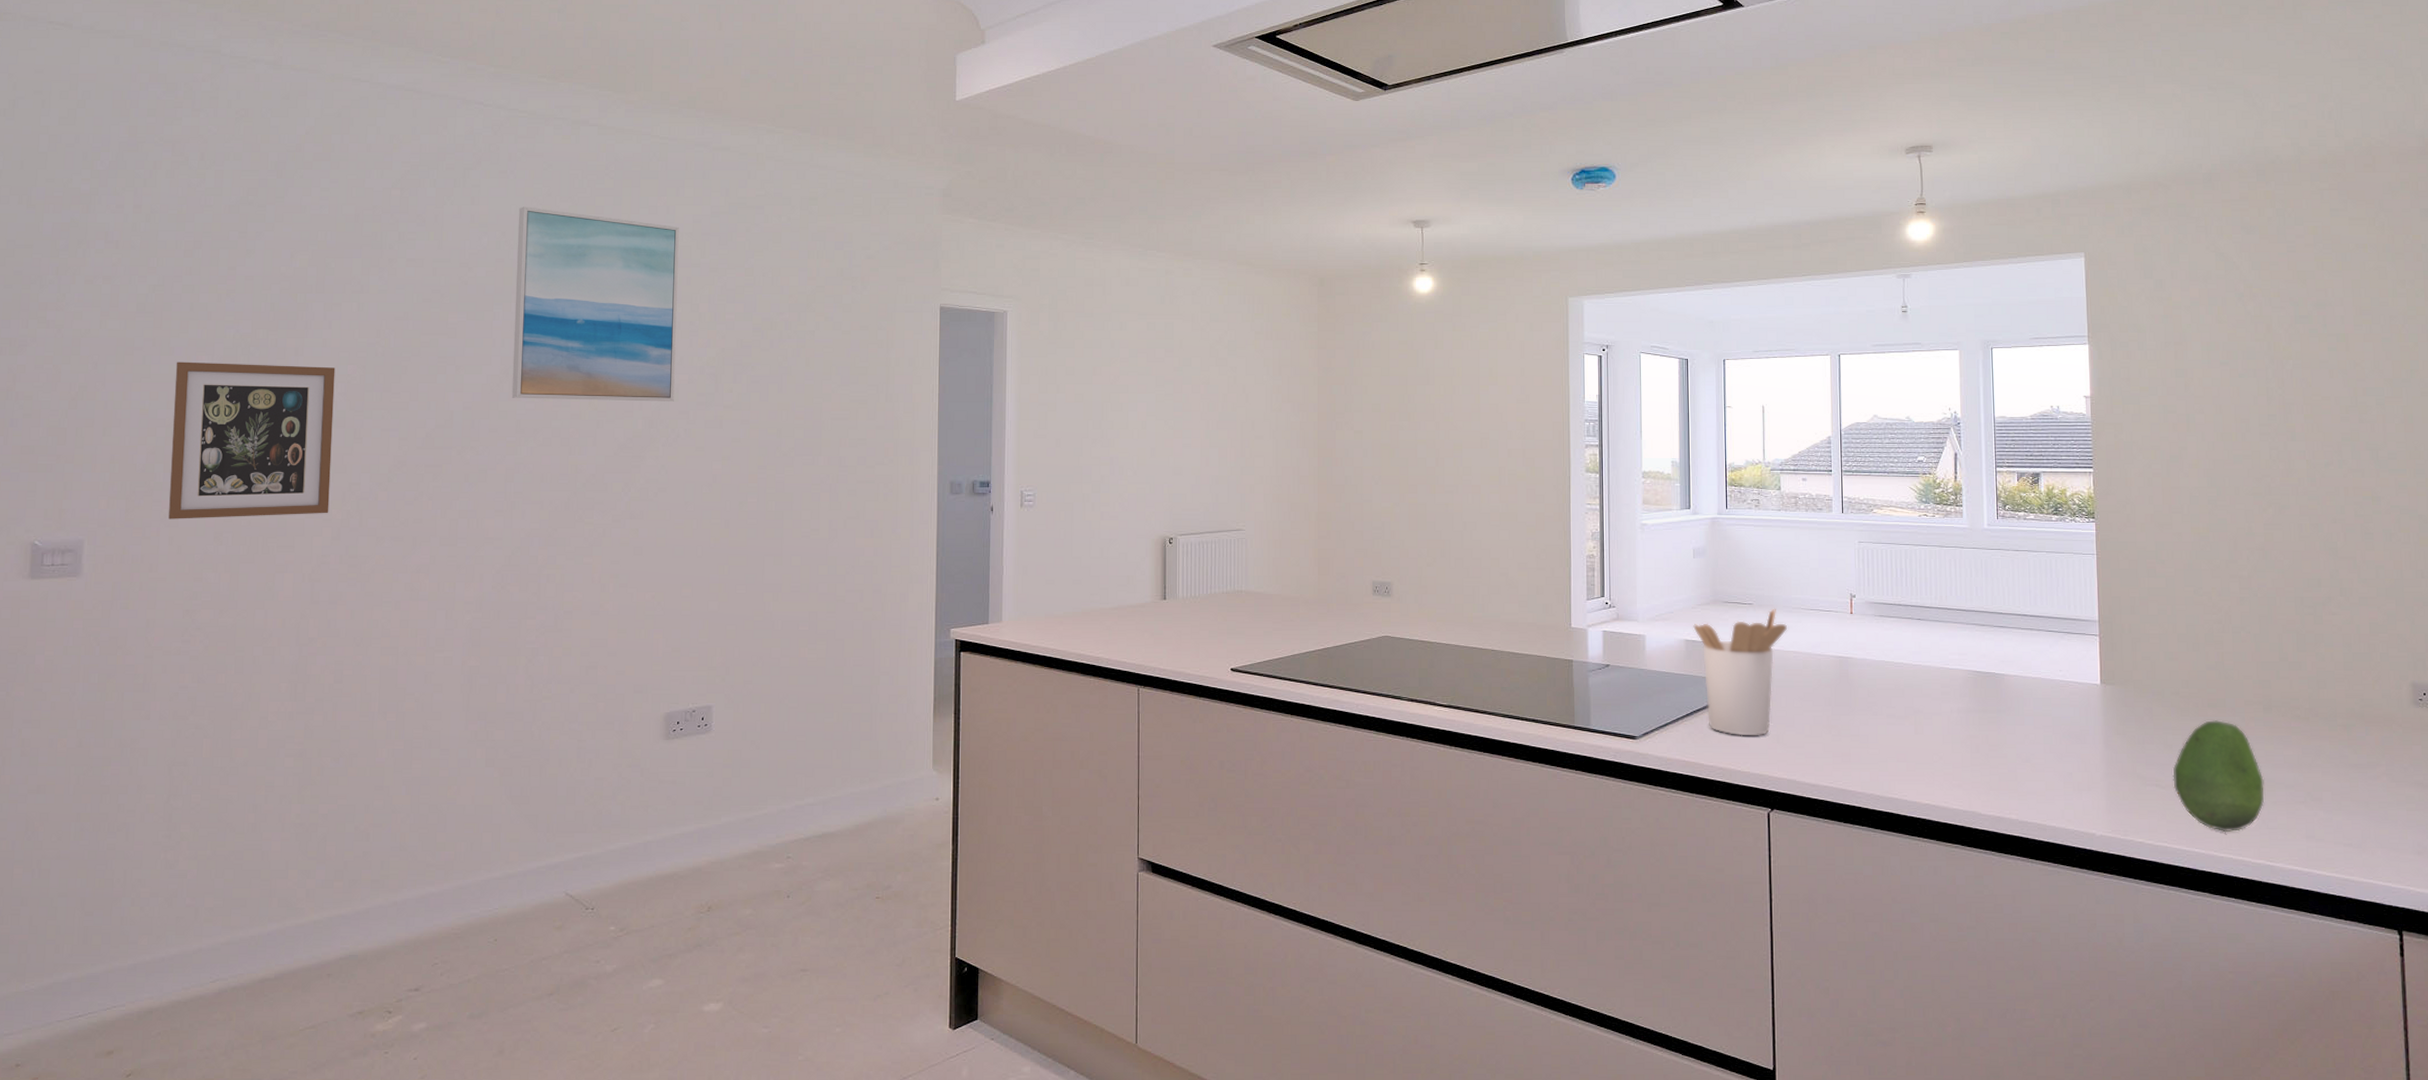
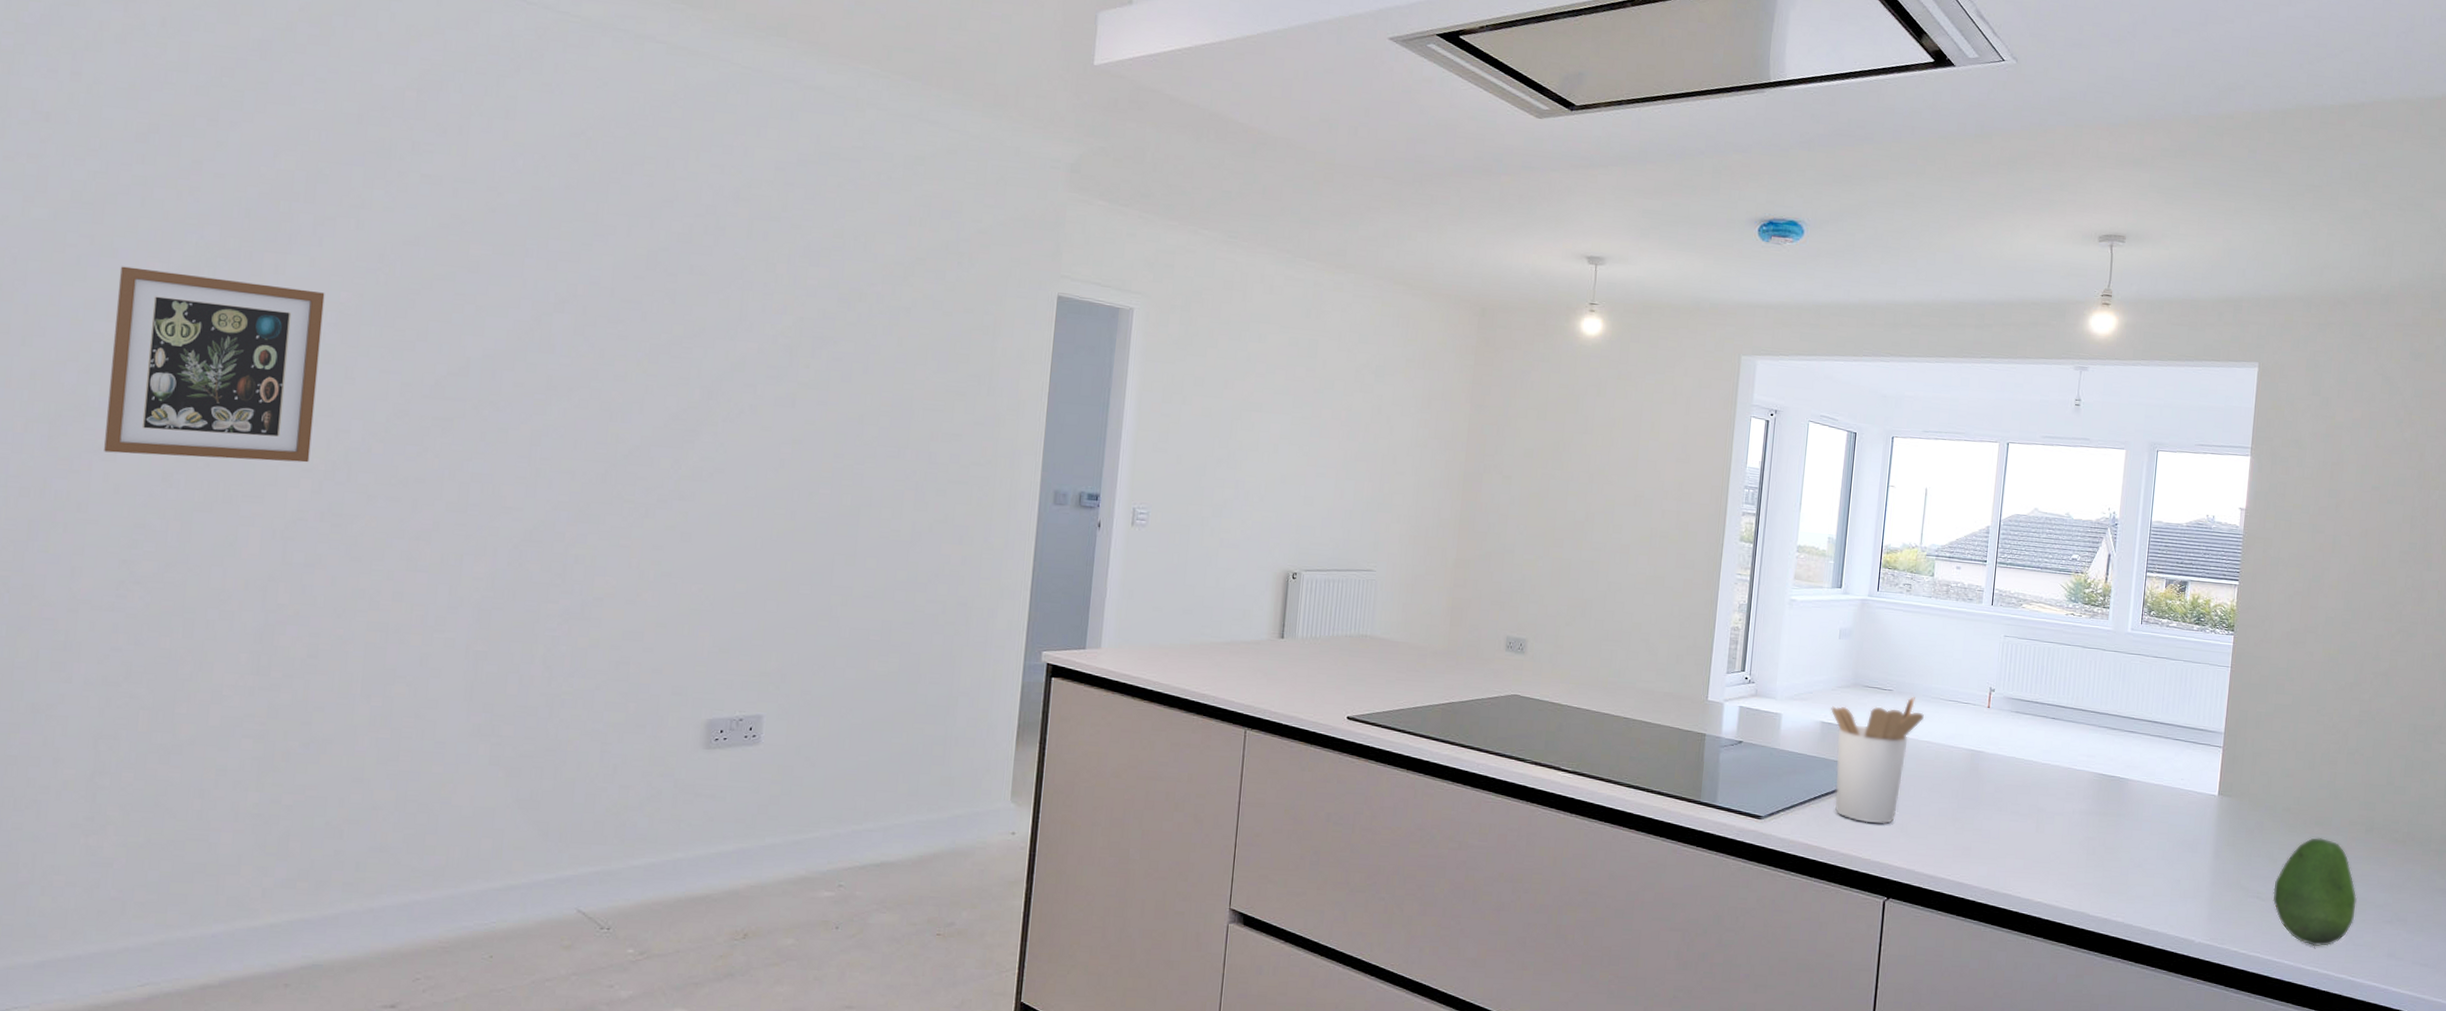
wall art: present [511,206,679,402] -> none [543,128,758,372]

